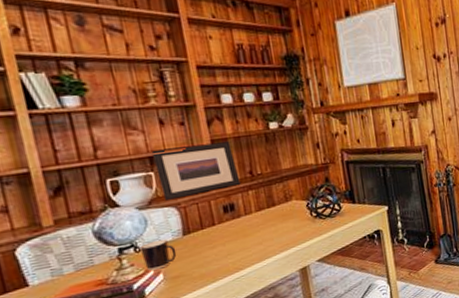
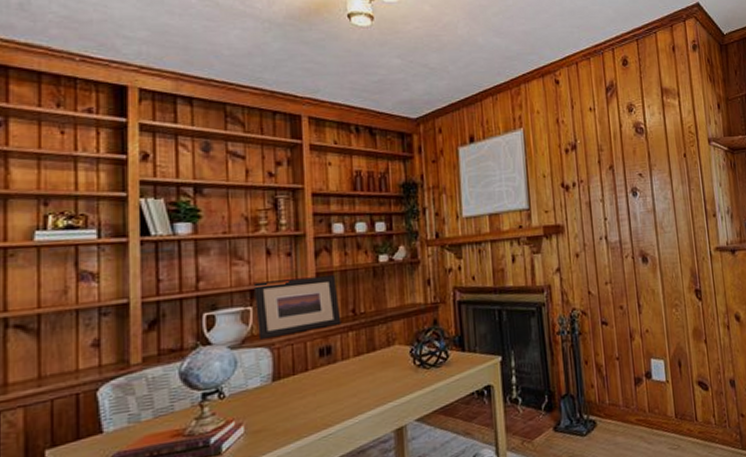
mug: present [140,239,177,271] -> none [225,384,263,422]

